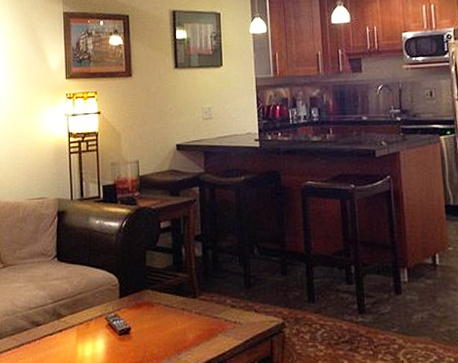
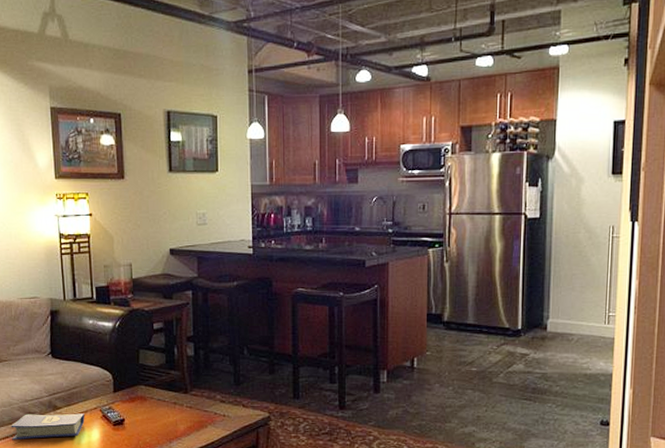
hardcover book: none [13,322,89,353] -> present [11,413,85,440]

